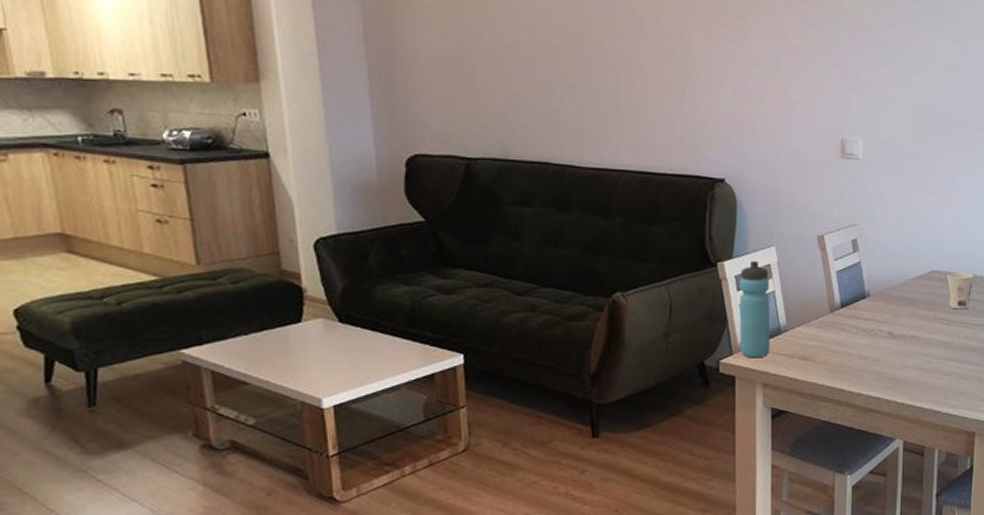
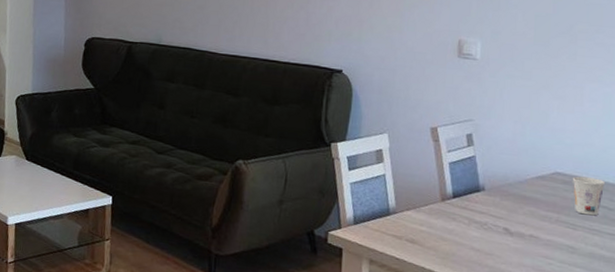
water bottle: present [739,260,771,358] -> none [348,144,381,235]

